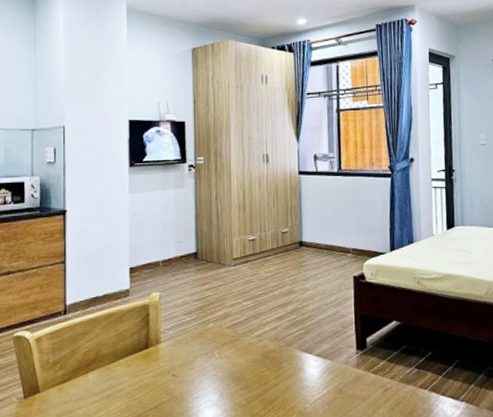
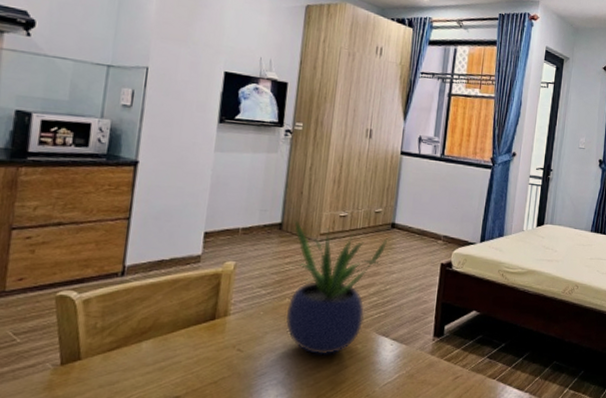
potted plant: none [208,248,299,376] -> present [286,220,389,355]

